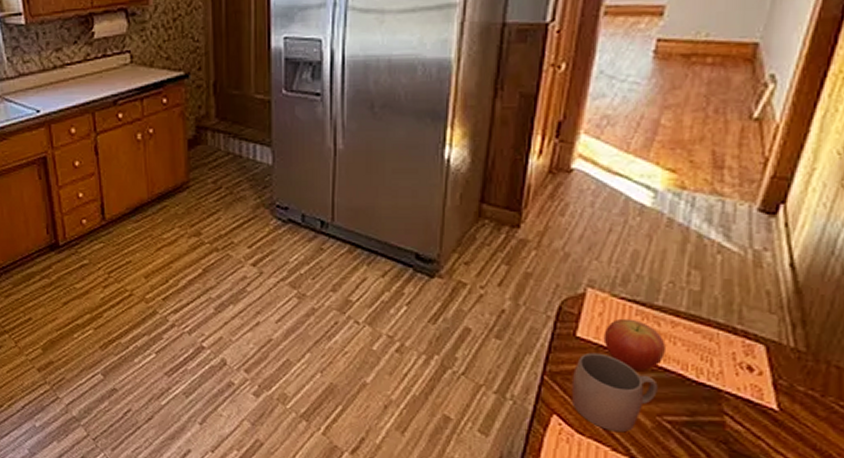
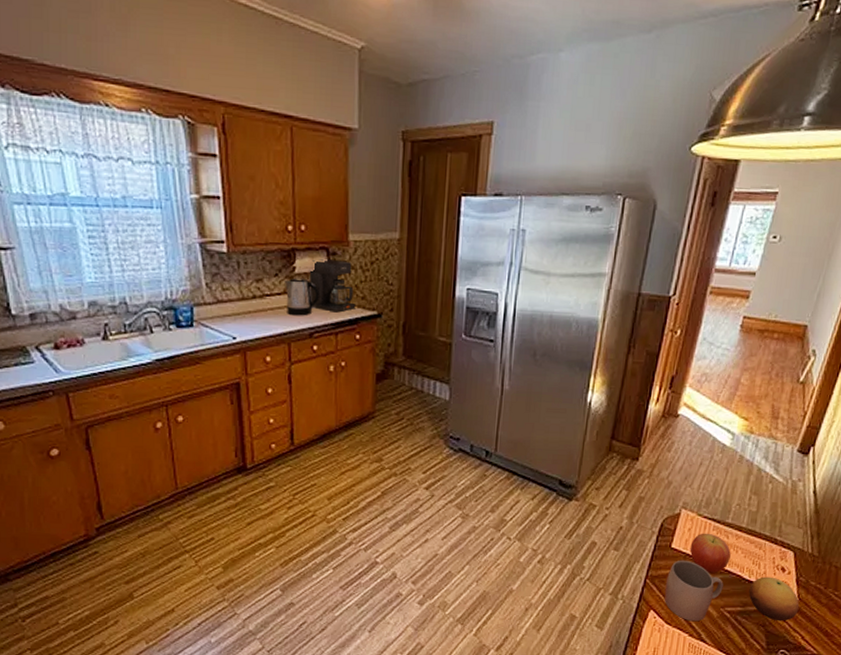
kettle: none [85,43,121,84] -> present [285,277,319,316]
coffee maker: none [110,20,160,77] -> present [310,259,356,313]
fruit: none [698,377,782,439] -> present [749,576,800,622]

